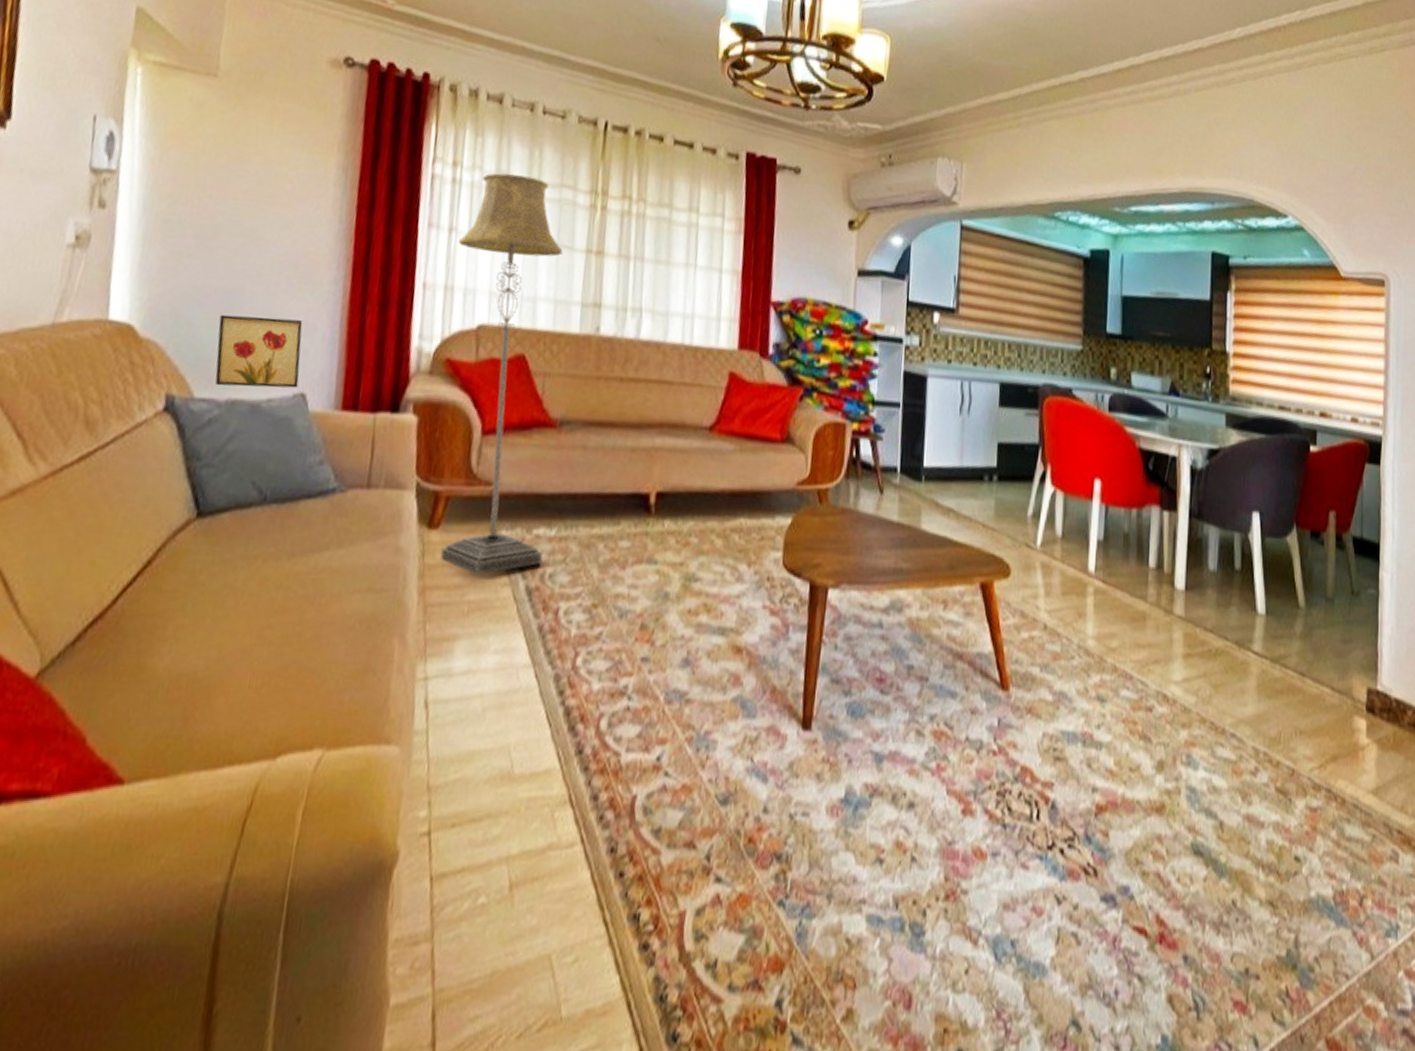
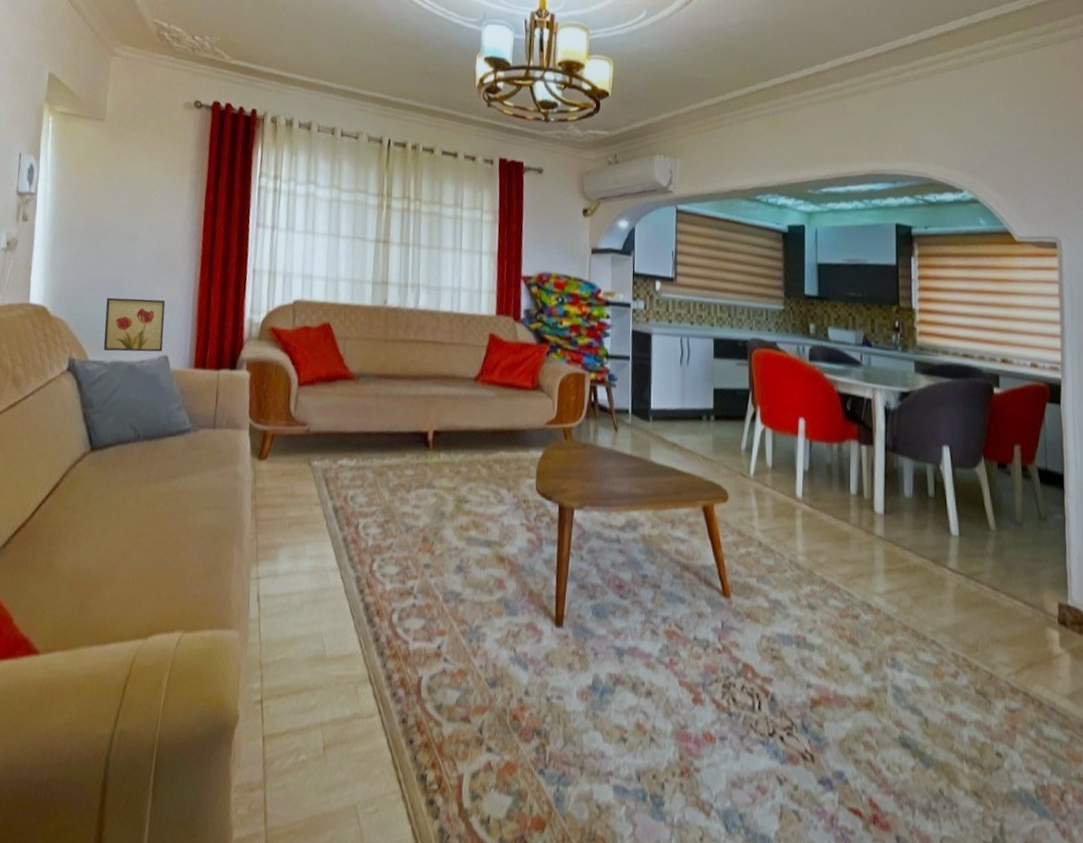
floor lamp: present [441,173,563,575] -> none [268,183,358,497]

